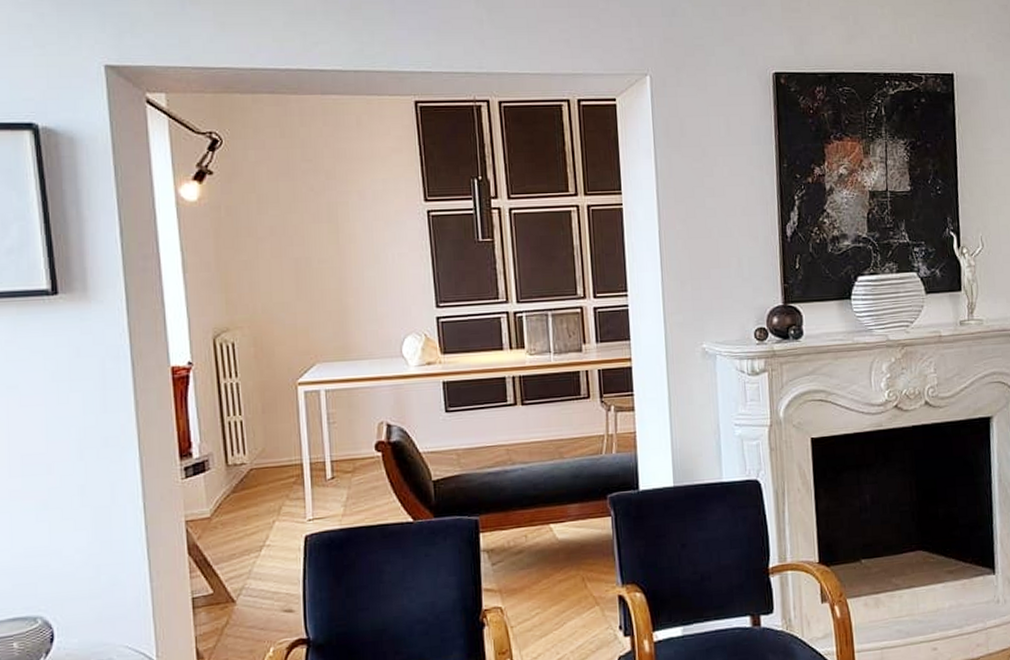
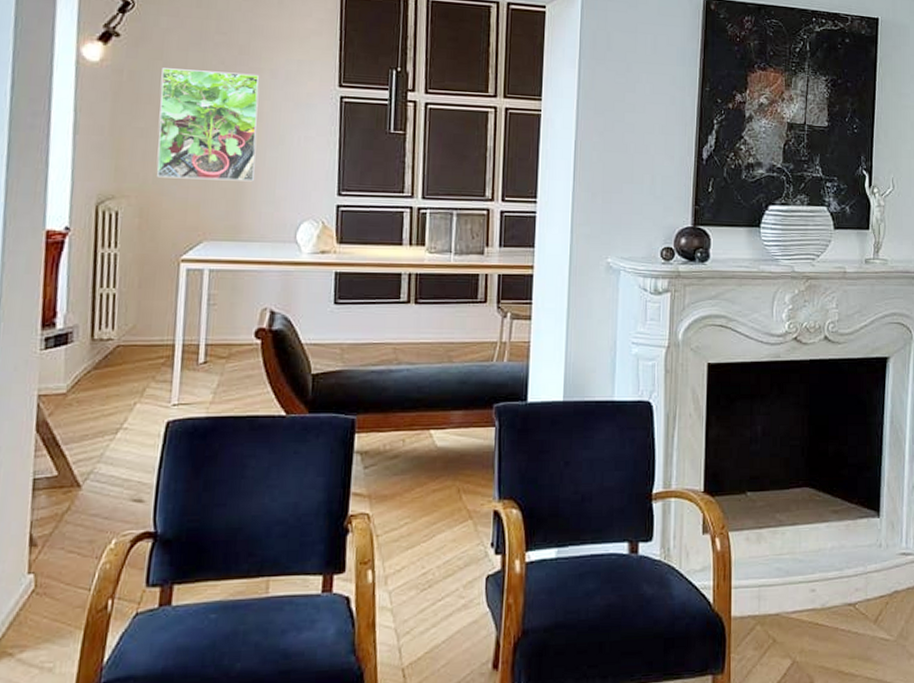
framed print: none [256,197,355,307] -> present [156,68,260,182]

